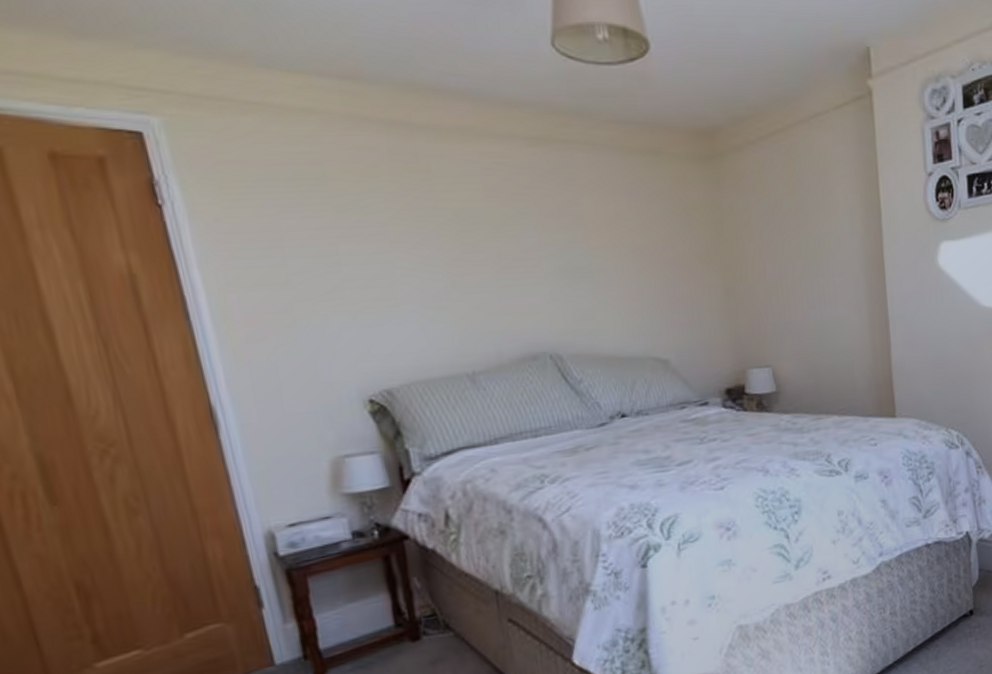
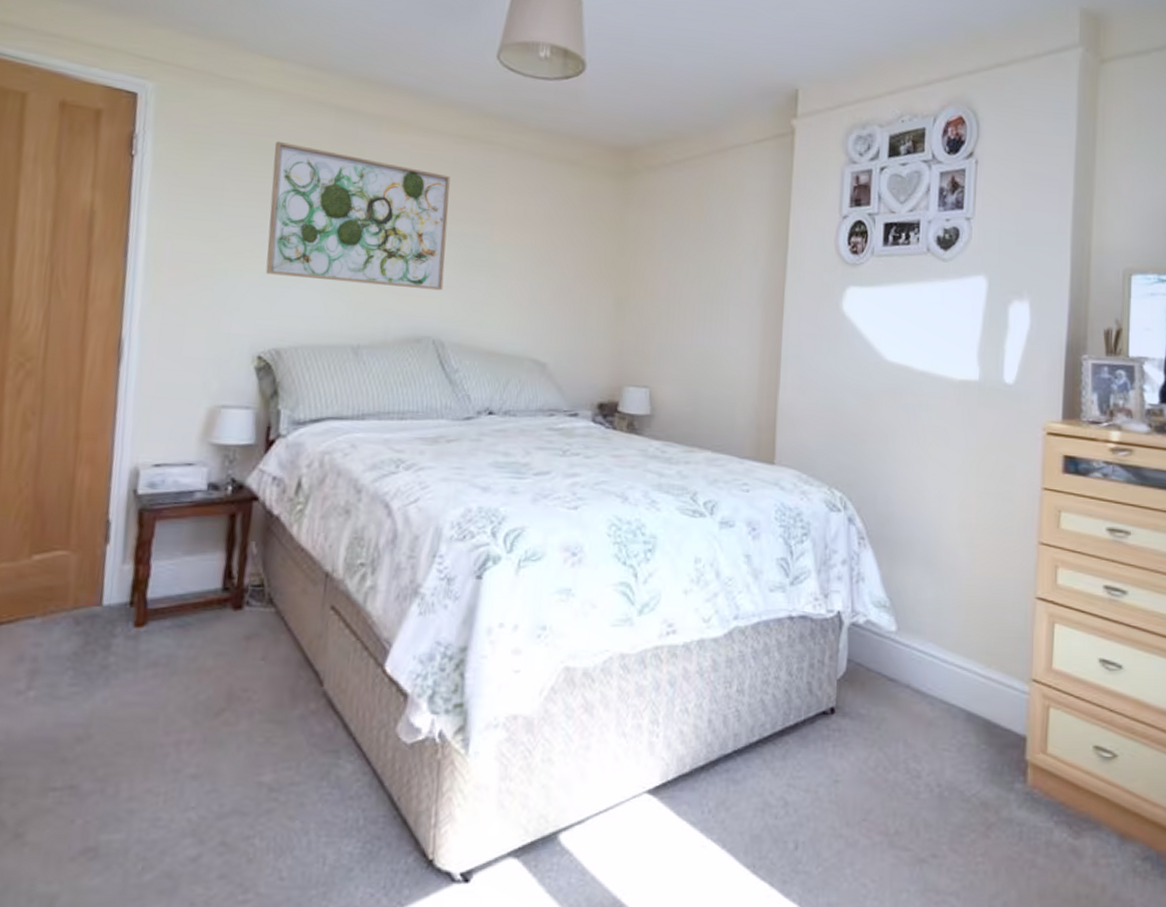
wall art: none [325,168,548,315] -> present [265,141,450,291]

